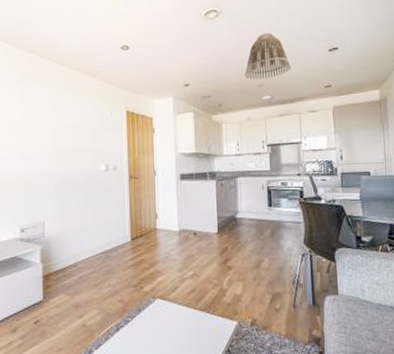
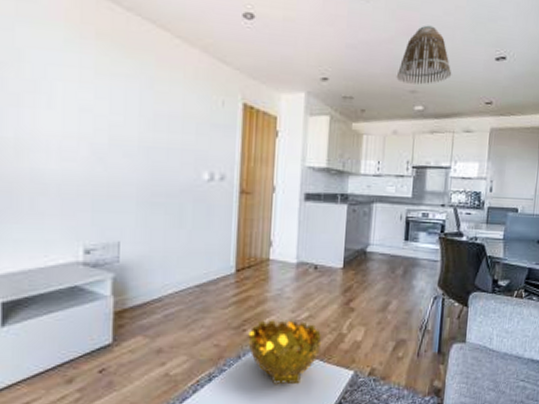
decorative bowl: none [145,277,207,334] -> present [248,318,322,385]

